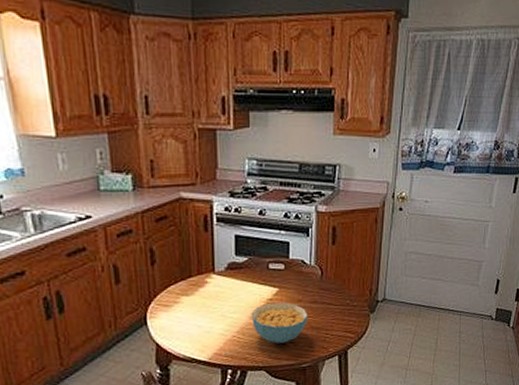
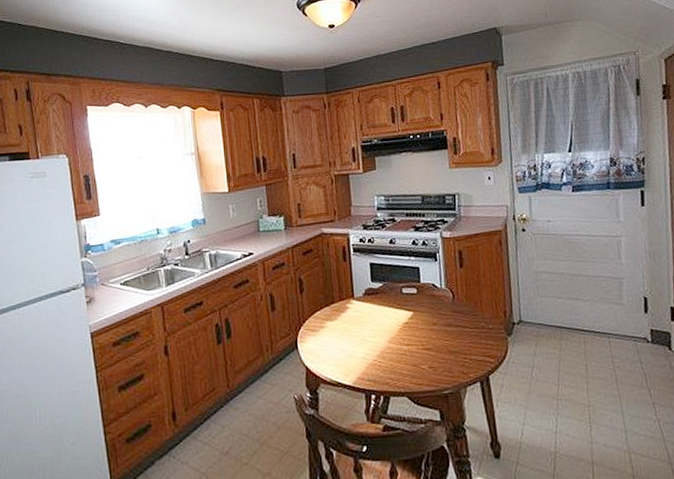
cereal bowl: present [251,302,308,344] -> none [389,325,445,368]

